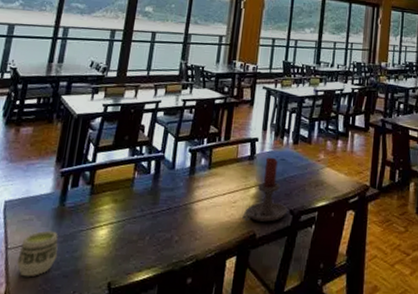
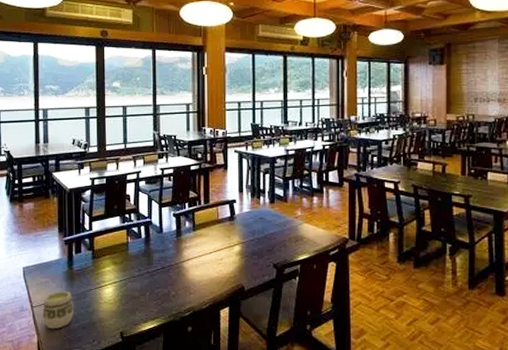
candle holder: present [242,157,287,222] -> none [230,217,271,276]

